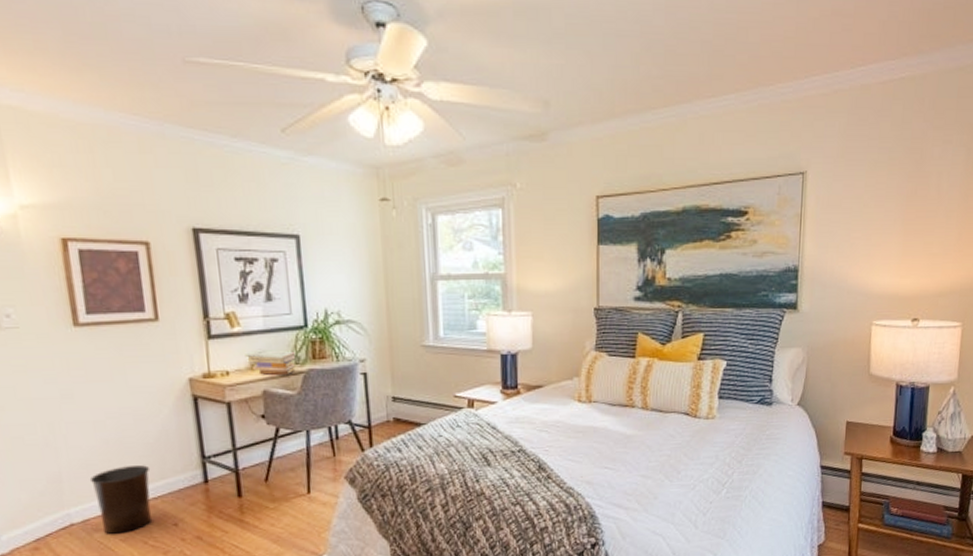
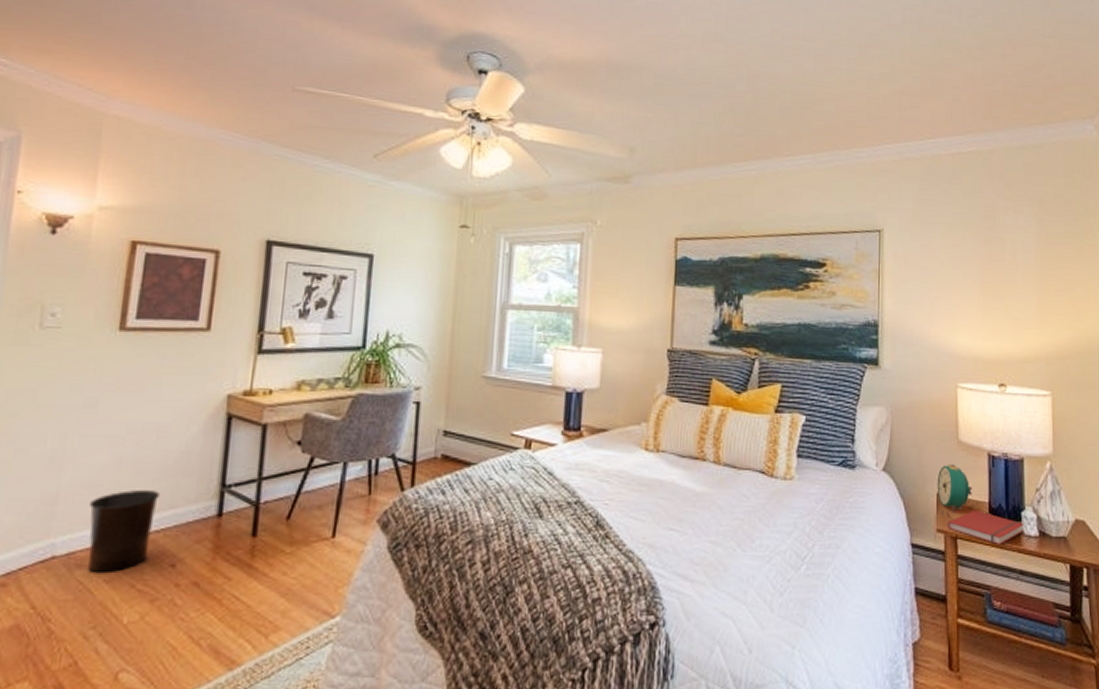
books: present [245,349,296,376] -> none [293,368,348,399]
alarm clock: none [846,395,879,437] -> present [937,463,972,512]
book: none [854,434,925,462] -> present [947,511,1024,546]

